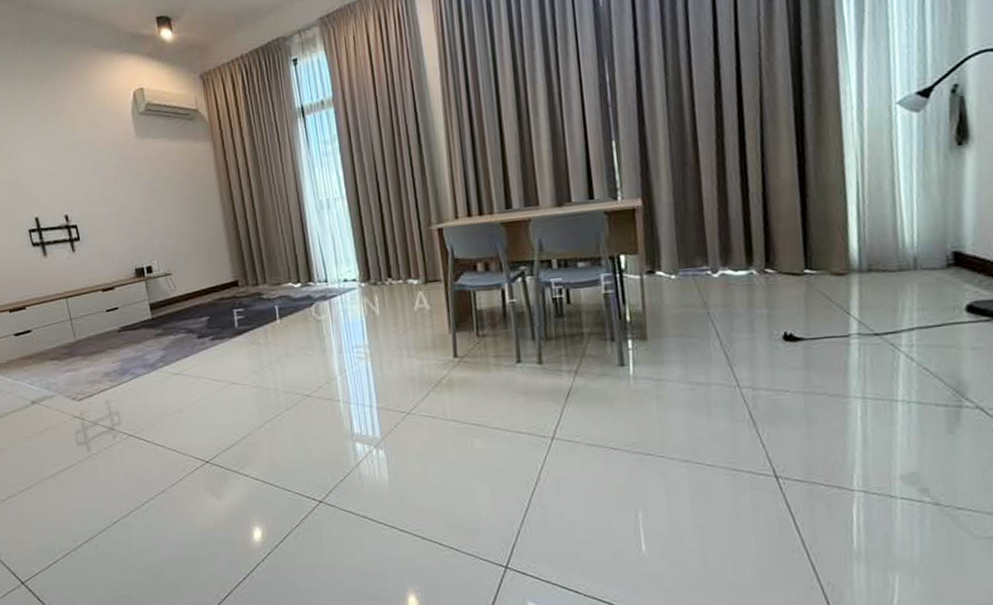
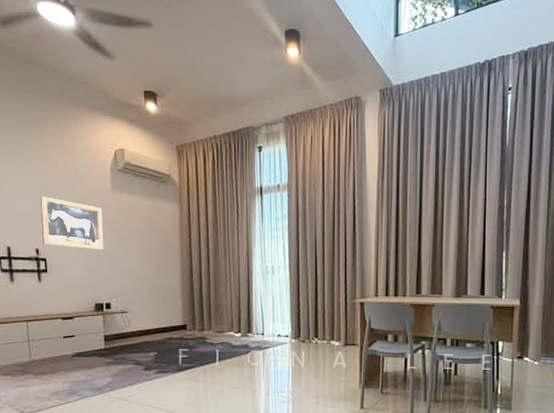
wall art: none [61,155,136,210] -> present [40,195,103,250]

